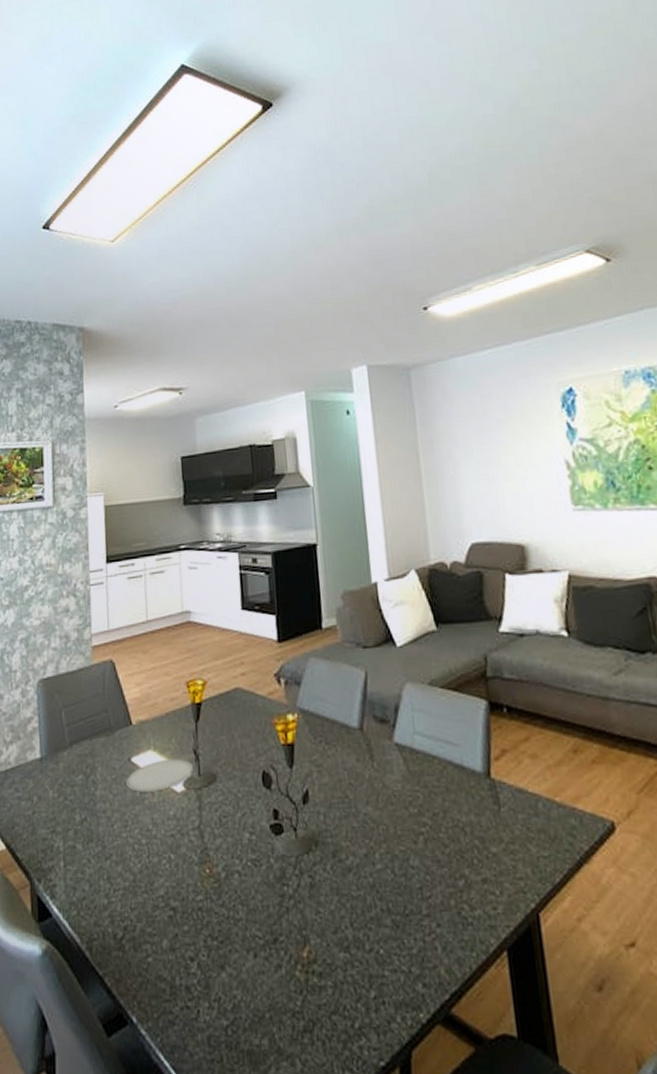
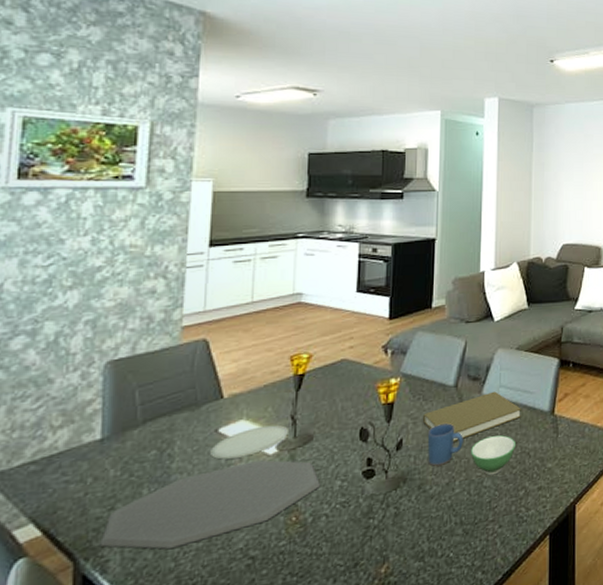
placemat: none [47,798,230,884] -> present [100,460,321,550]
book: none [328,739,447,802] -> present [423,391,521,443]
mug: none [335,776,379,830] -> present [427,423,463,466]
bowl: none [387,798,446,852] -> present [470,435,517,476]

